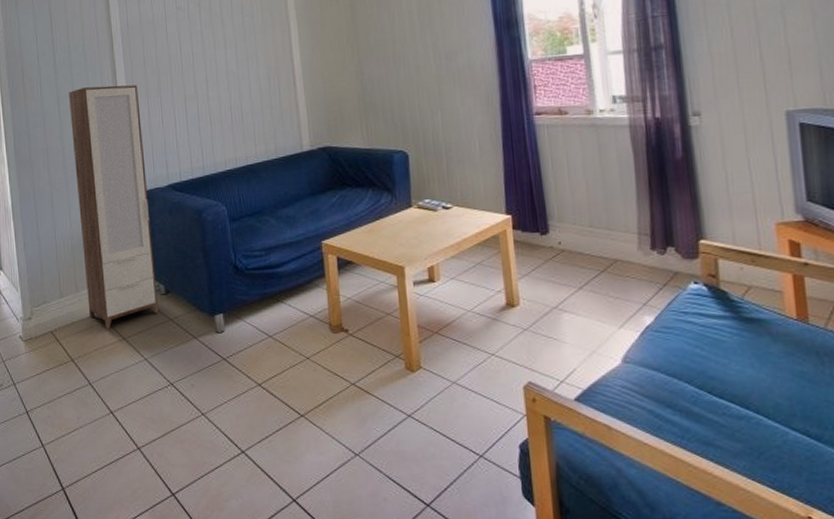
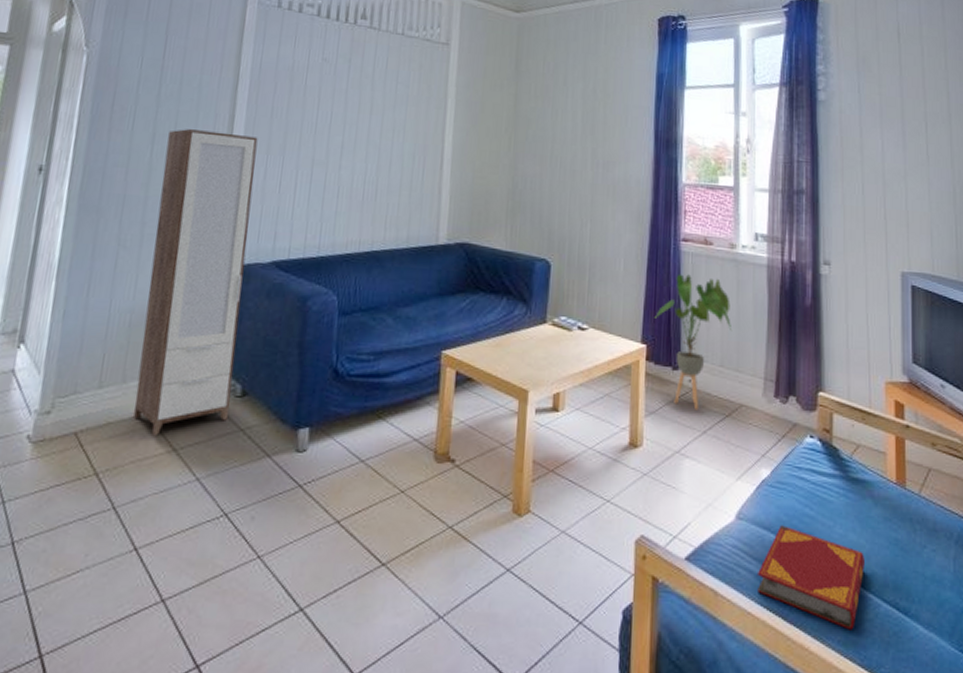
house plant: none [517,145,599,269] -> present [655,274,733,410]
hardback book: none [649,366,767,456] -> present [756,525,864,630]

